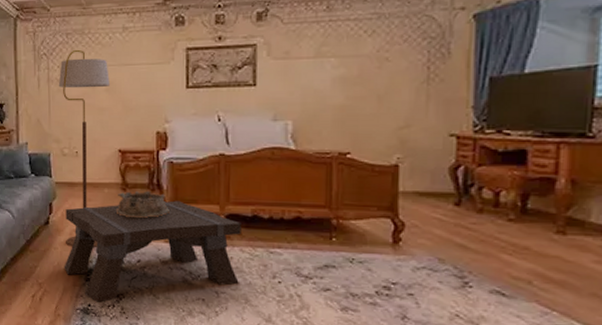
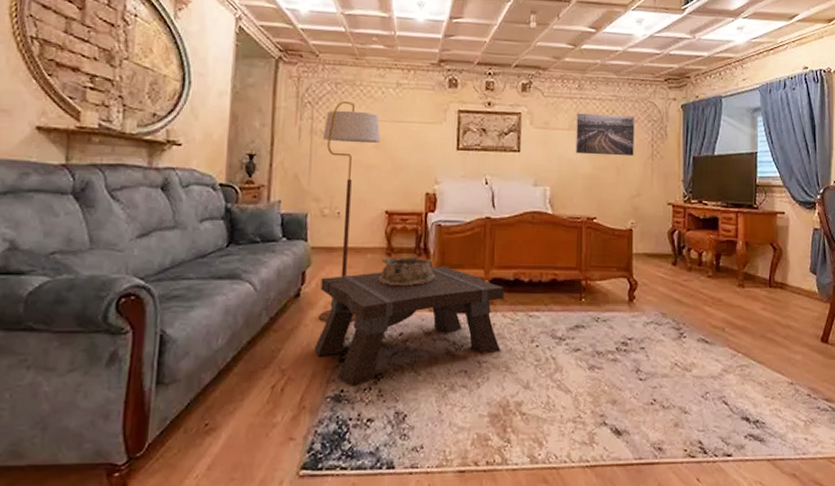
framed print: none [324,35,403,84] -> present [576,113,635,157]

